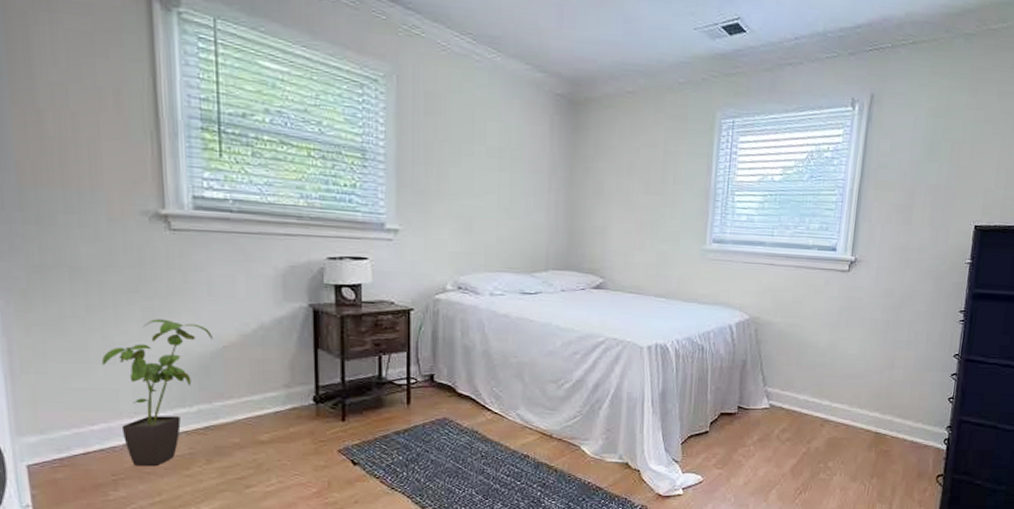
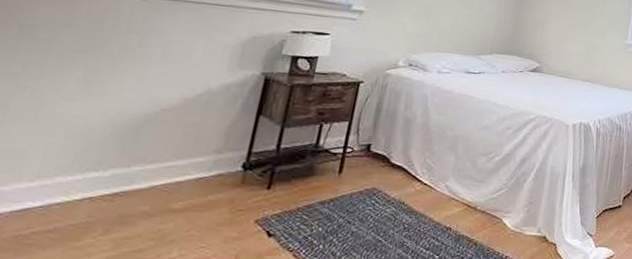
house plant: present [101,319,212,465] -> none [13,79,153,236]

